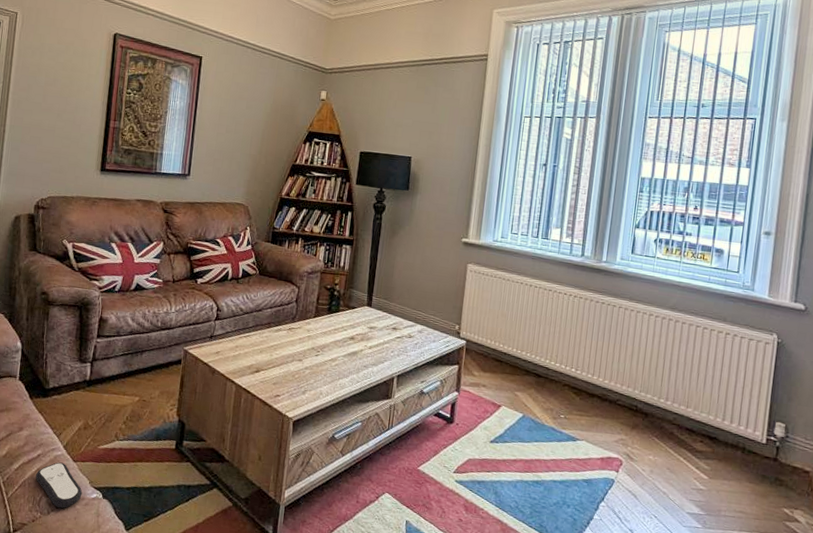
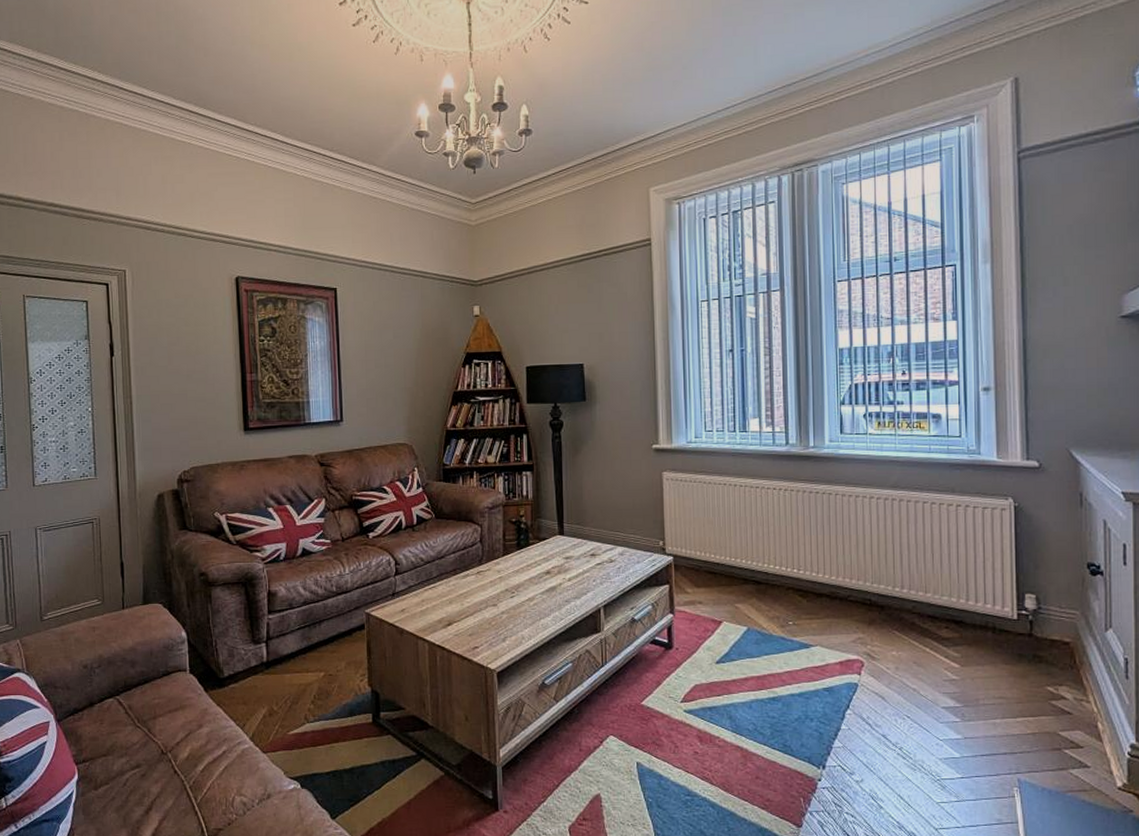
remote control: present [35,462,83,508] -> none [223,756,278,805]

